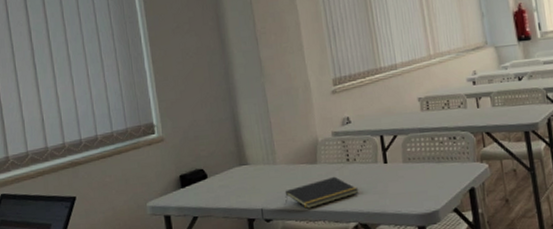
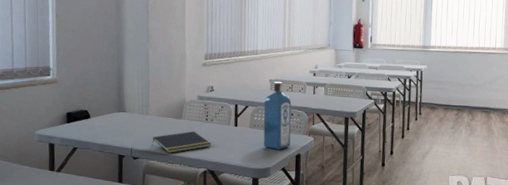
liquor: none [416,98,459,187] -> present [263,81,292,150]

